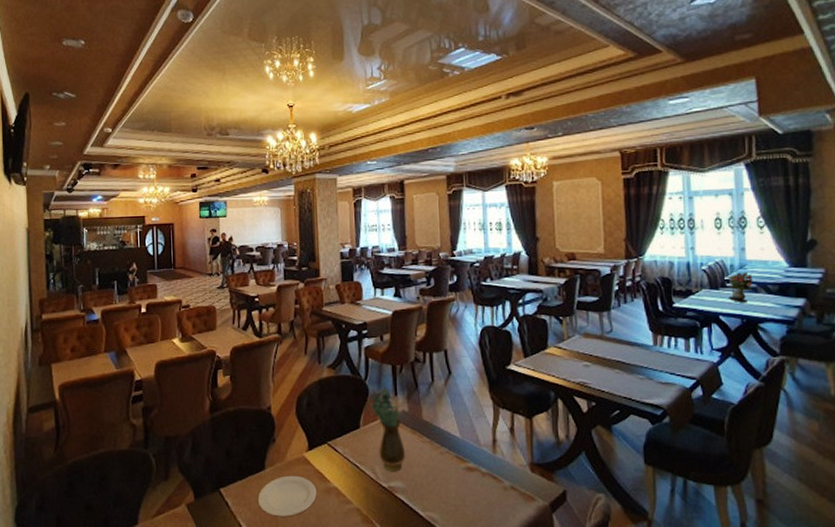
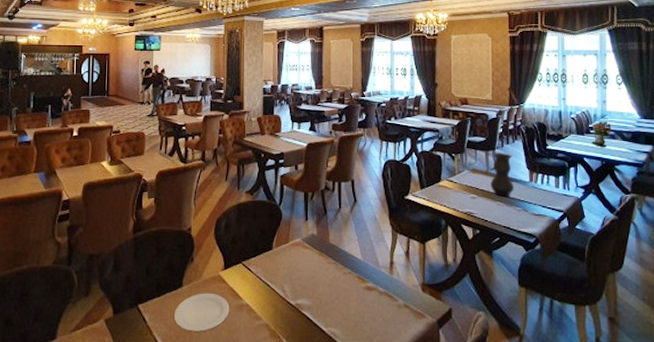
vase: present [371,386,405,472] -> none [284,211,312,290]
vase: none [606,314,636,365] -> present [490,153,515,198]

